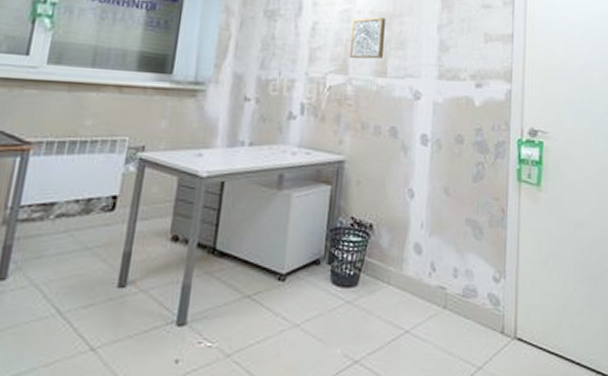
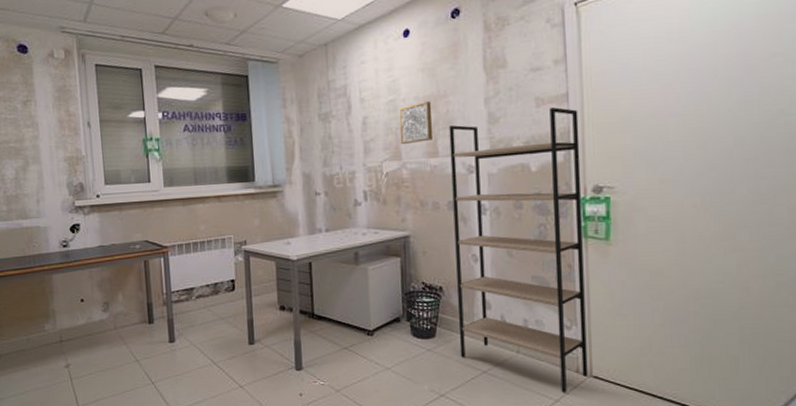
shelving unit: none [382,46,521,359] -> present [449,107,588,393]

